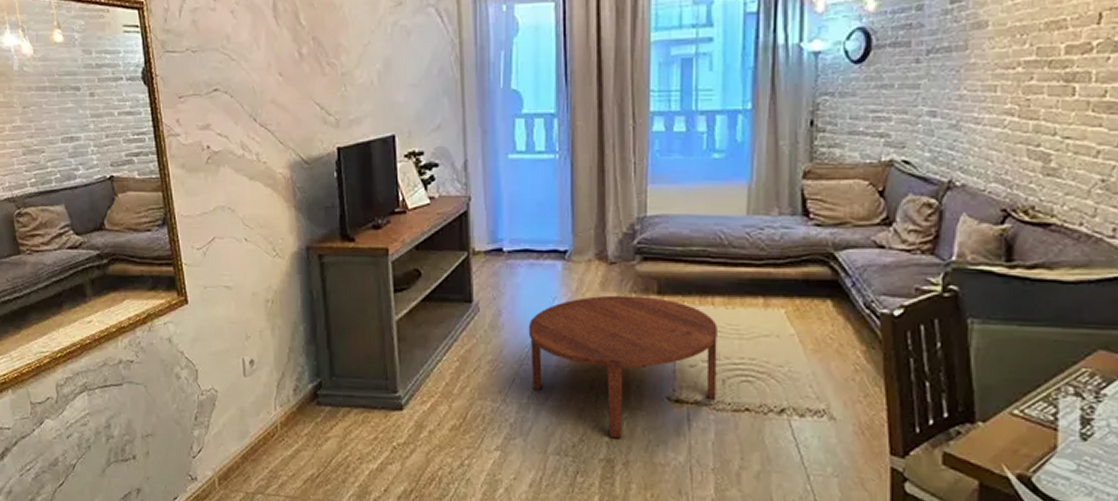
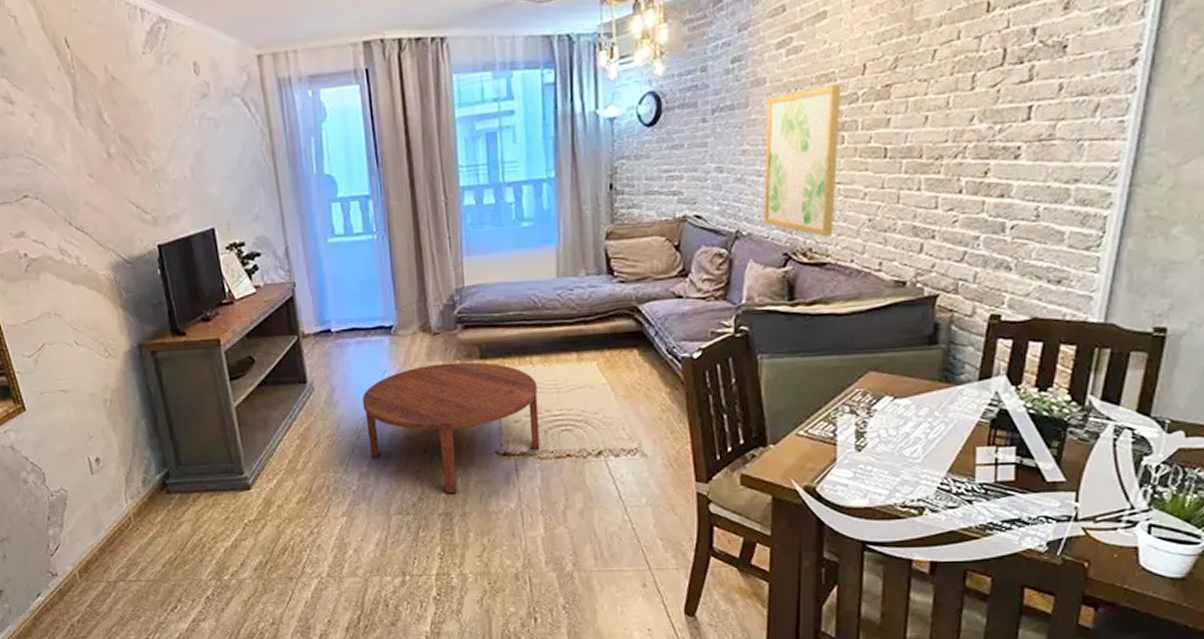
wall art: none [980,33,1074,194] -> present [764,84,842,236]

